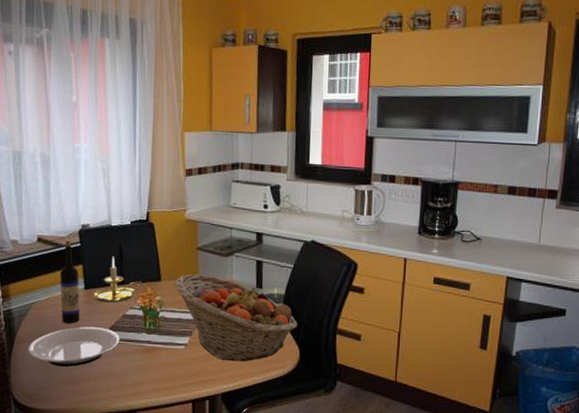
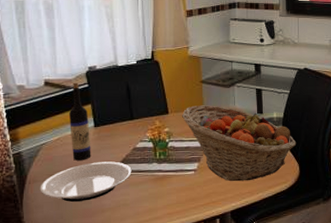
candle holder: present [92,256,142,303] -> none [102,94,150,138]

